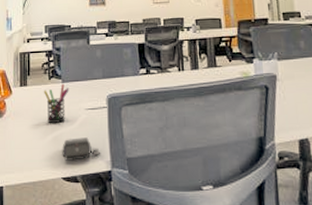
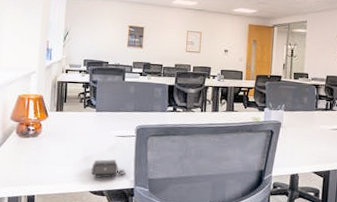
pen holder: present [44,83,69,123] -> none [79,112,102,146]

